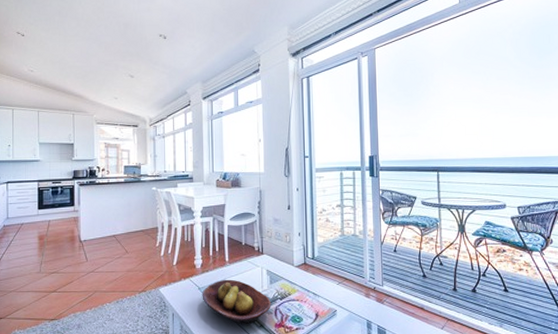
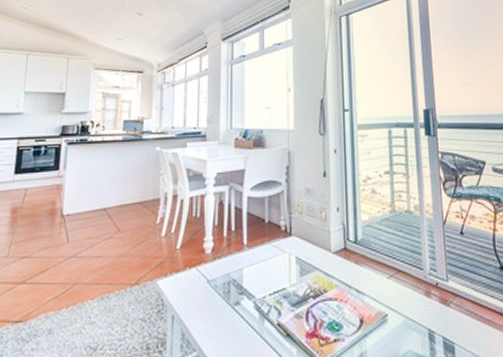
fruit bowl: present [202,279,271,325] -> none [211,269,301,334]

